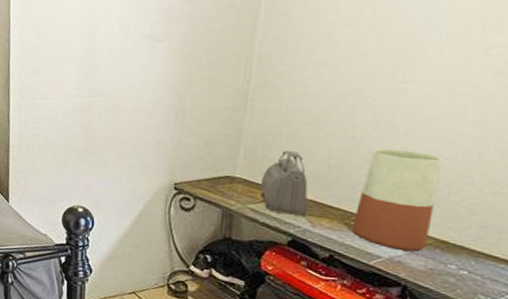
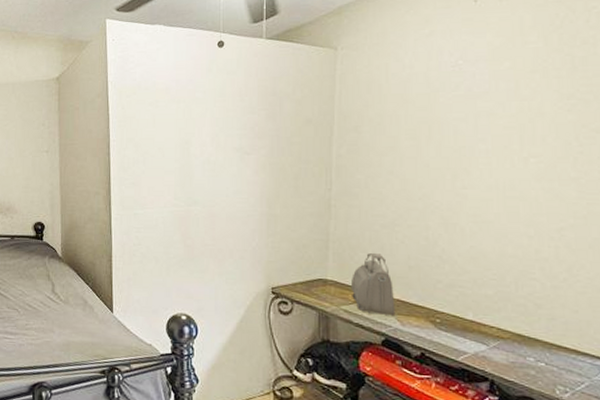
vase: present [352,149,444,252] -> none [437,249,507,346]

